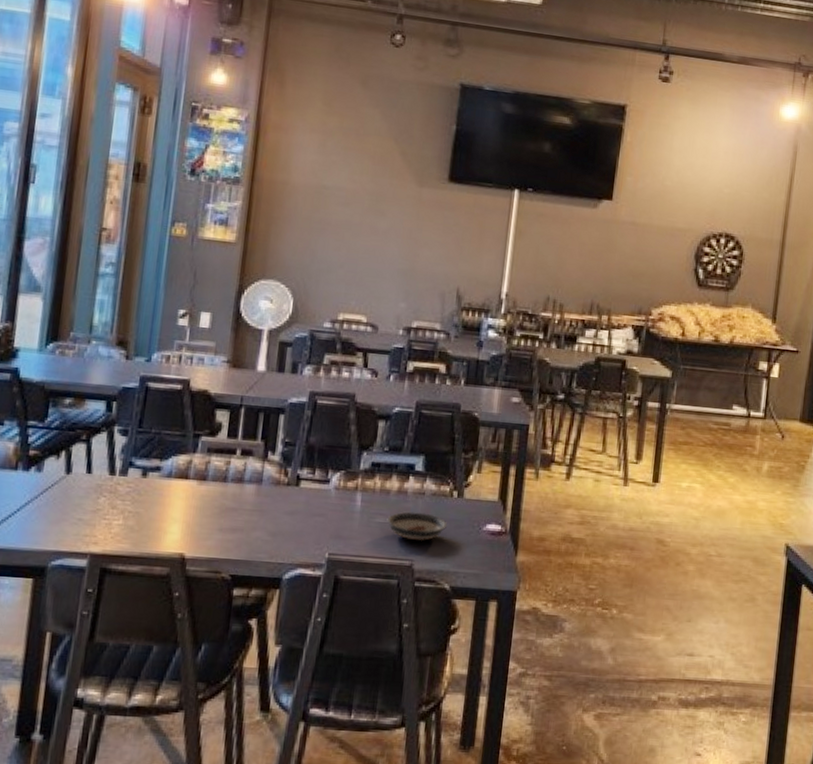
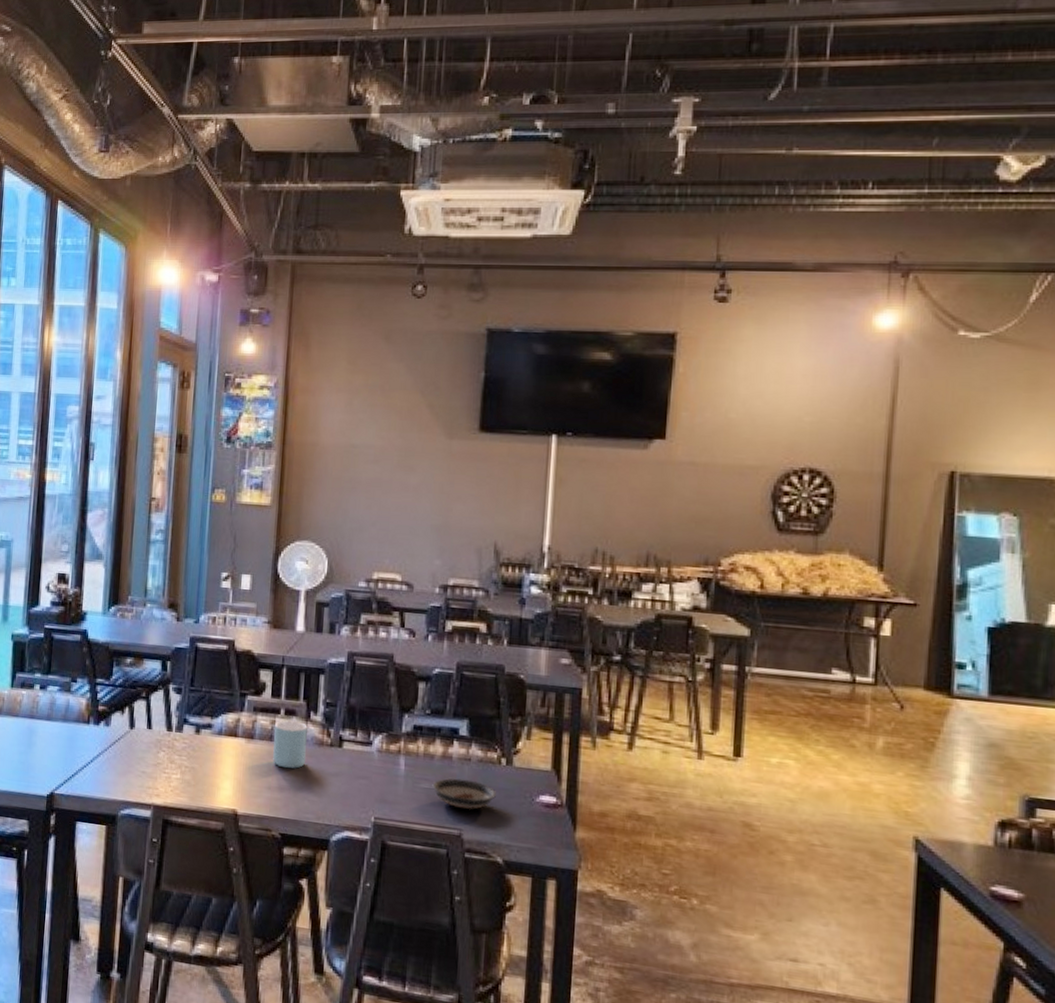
mug: none [226,461,264,510] -> present [273,720,307,769]

